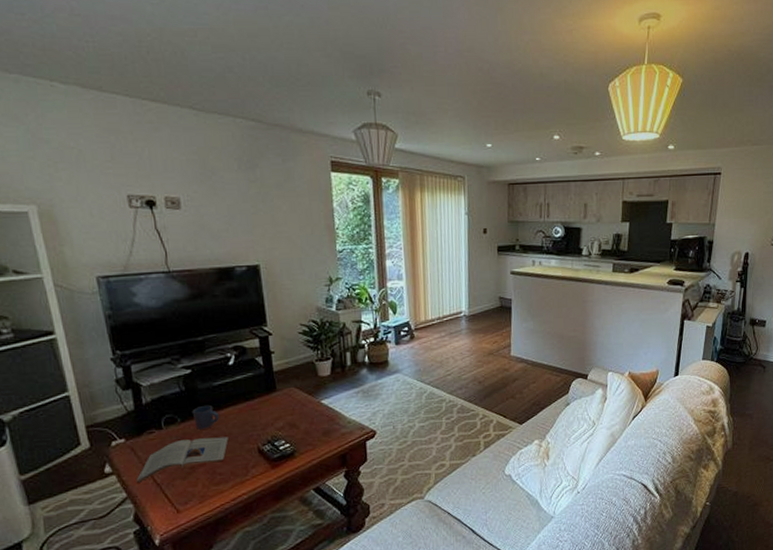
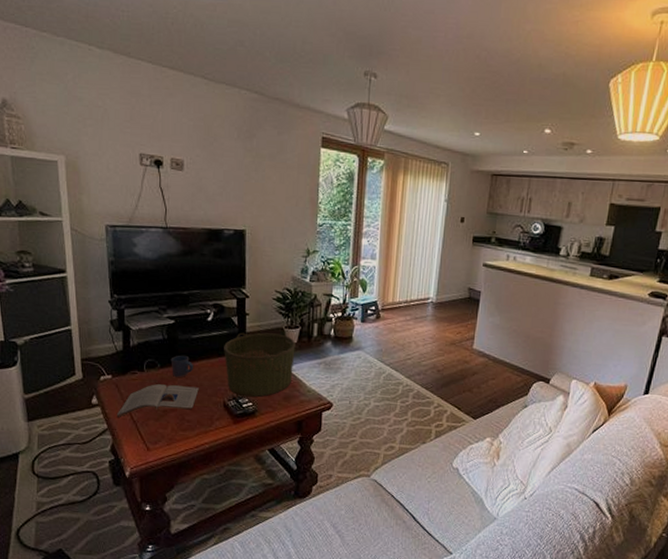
basket: none [251,368,330,439] -> present [224,332,296,398]

